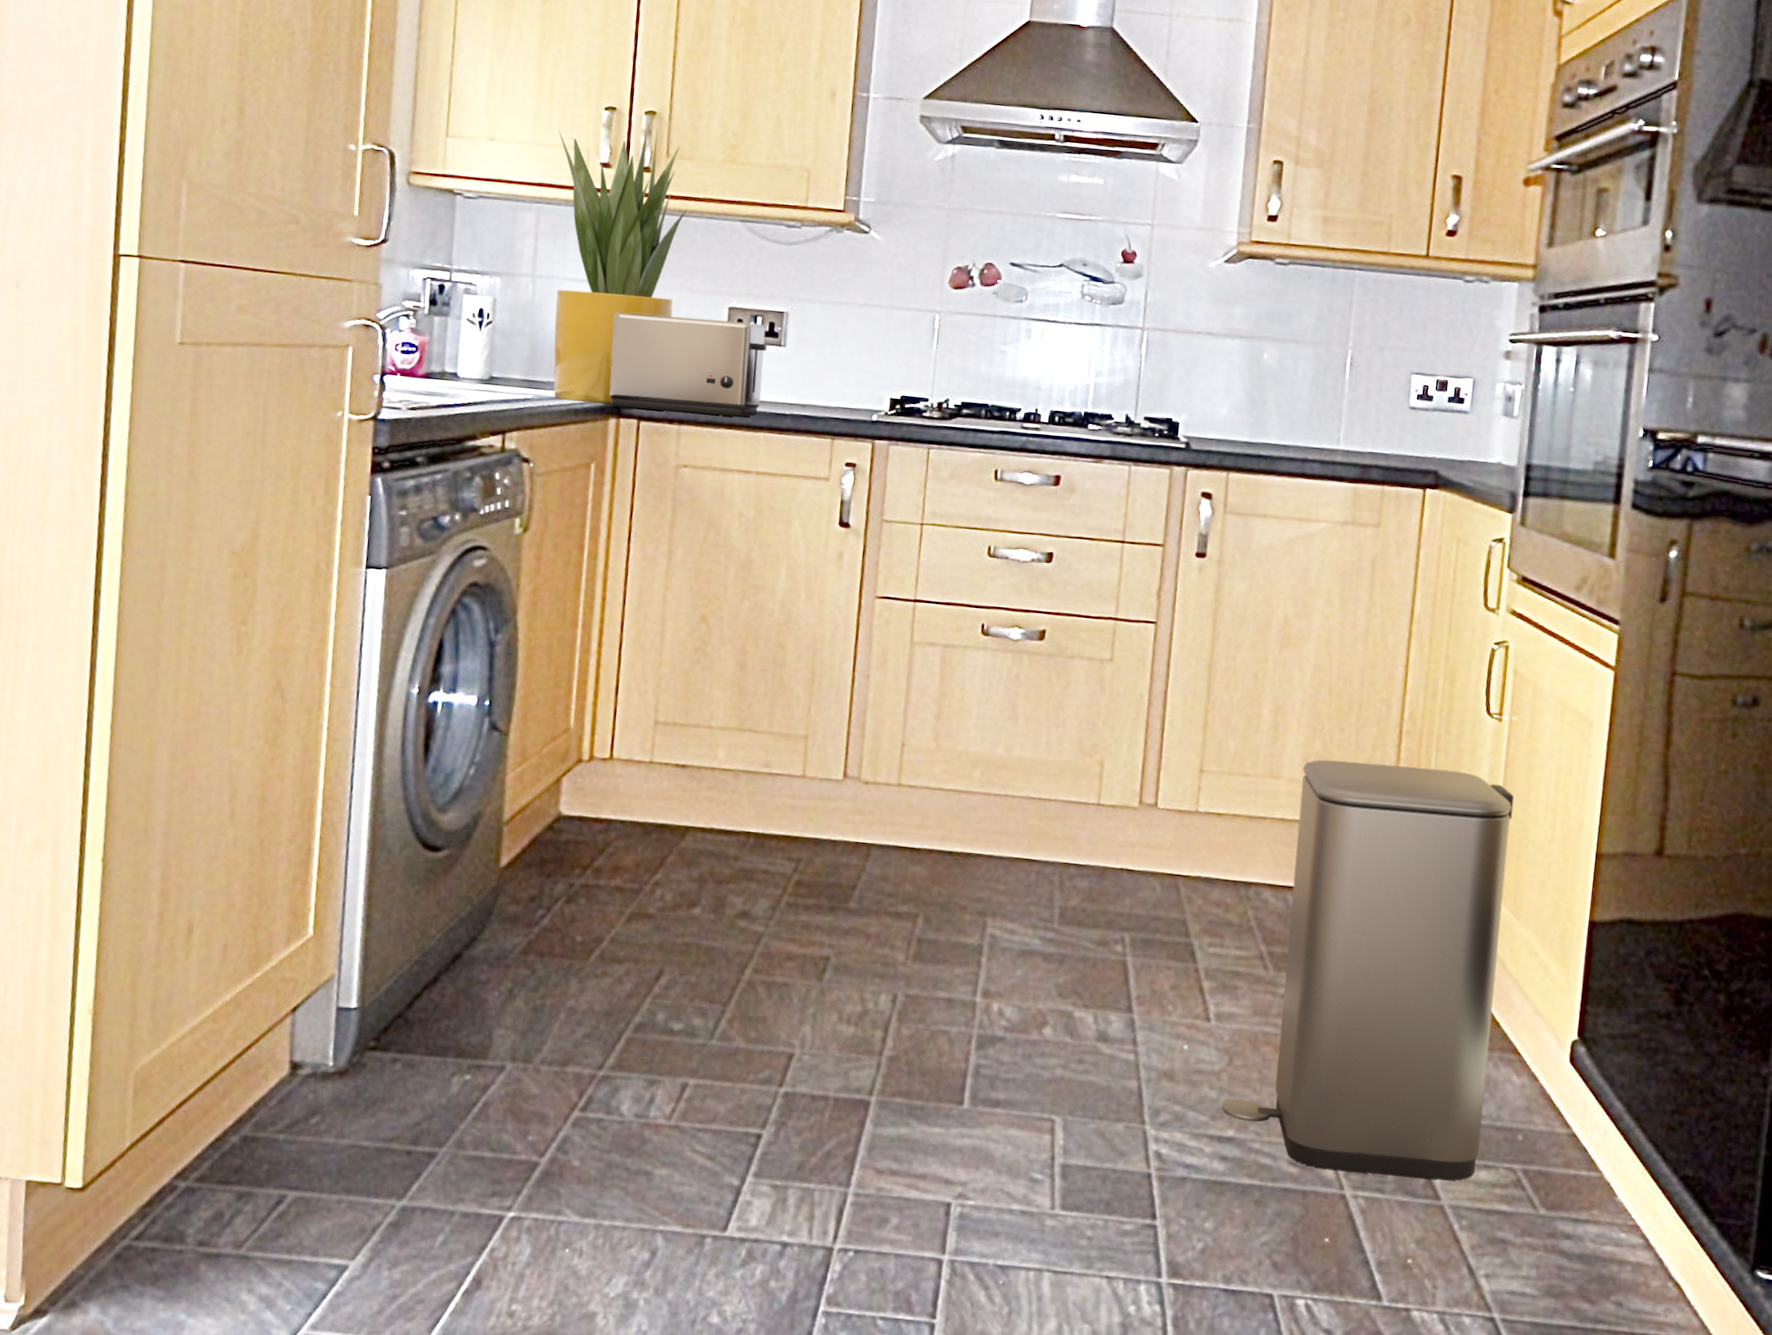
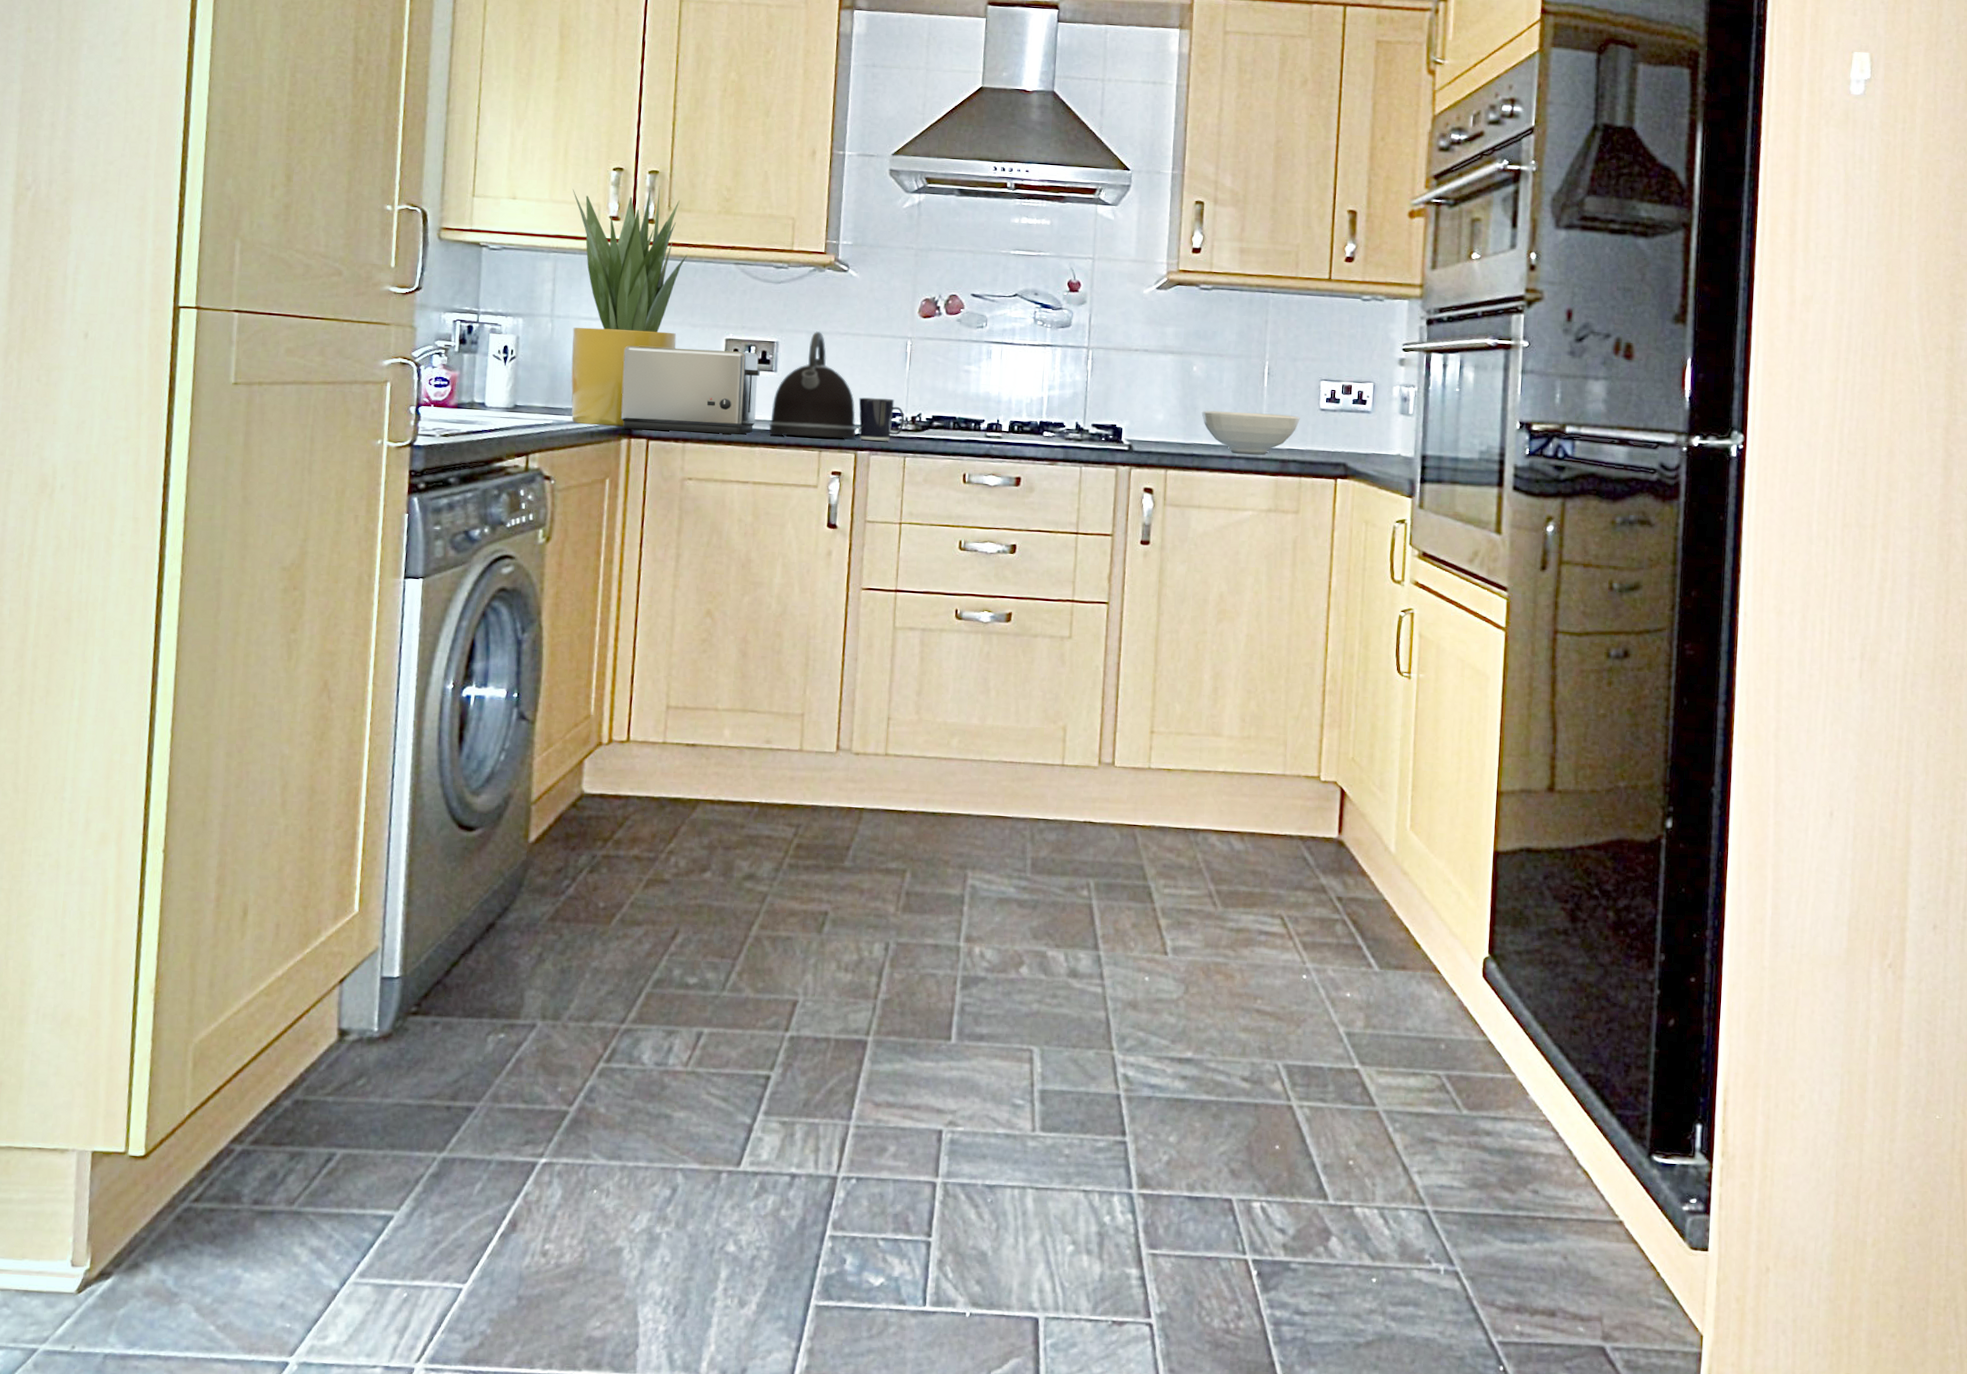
kettle: none [774,301,875,426] -> present [768,331,857,439]
mug: none [878,378,930,430] -> present [858,397,904,441]
pedal bin: present [1221,759,1514,1181] -> none [1180,718,1425,1088]
bowl: none [1271,404,1386,459] -> present [1201,410,1300,456]

